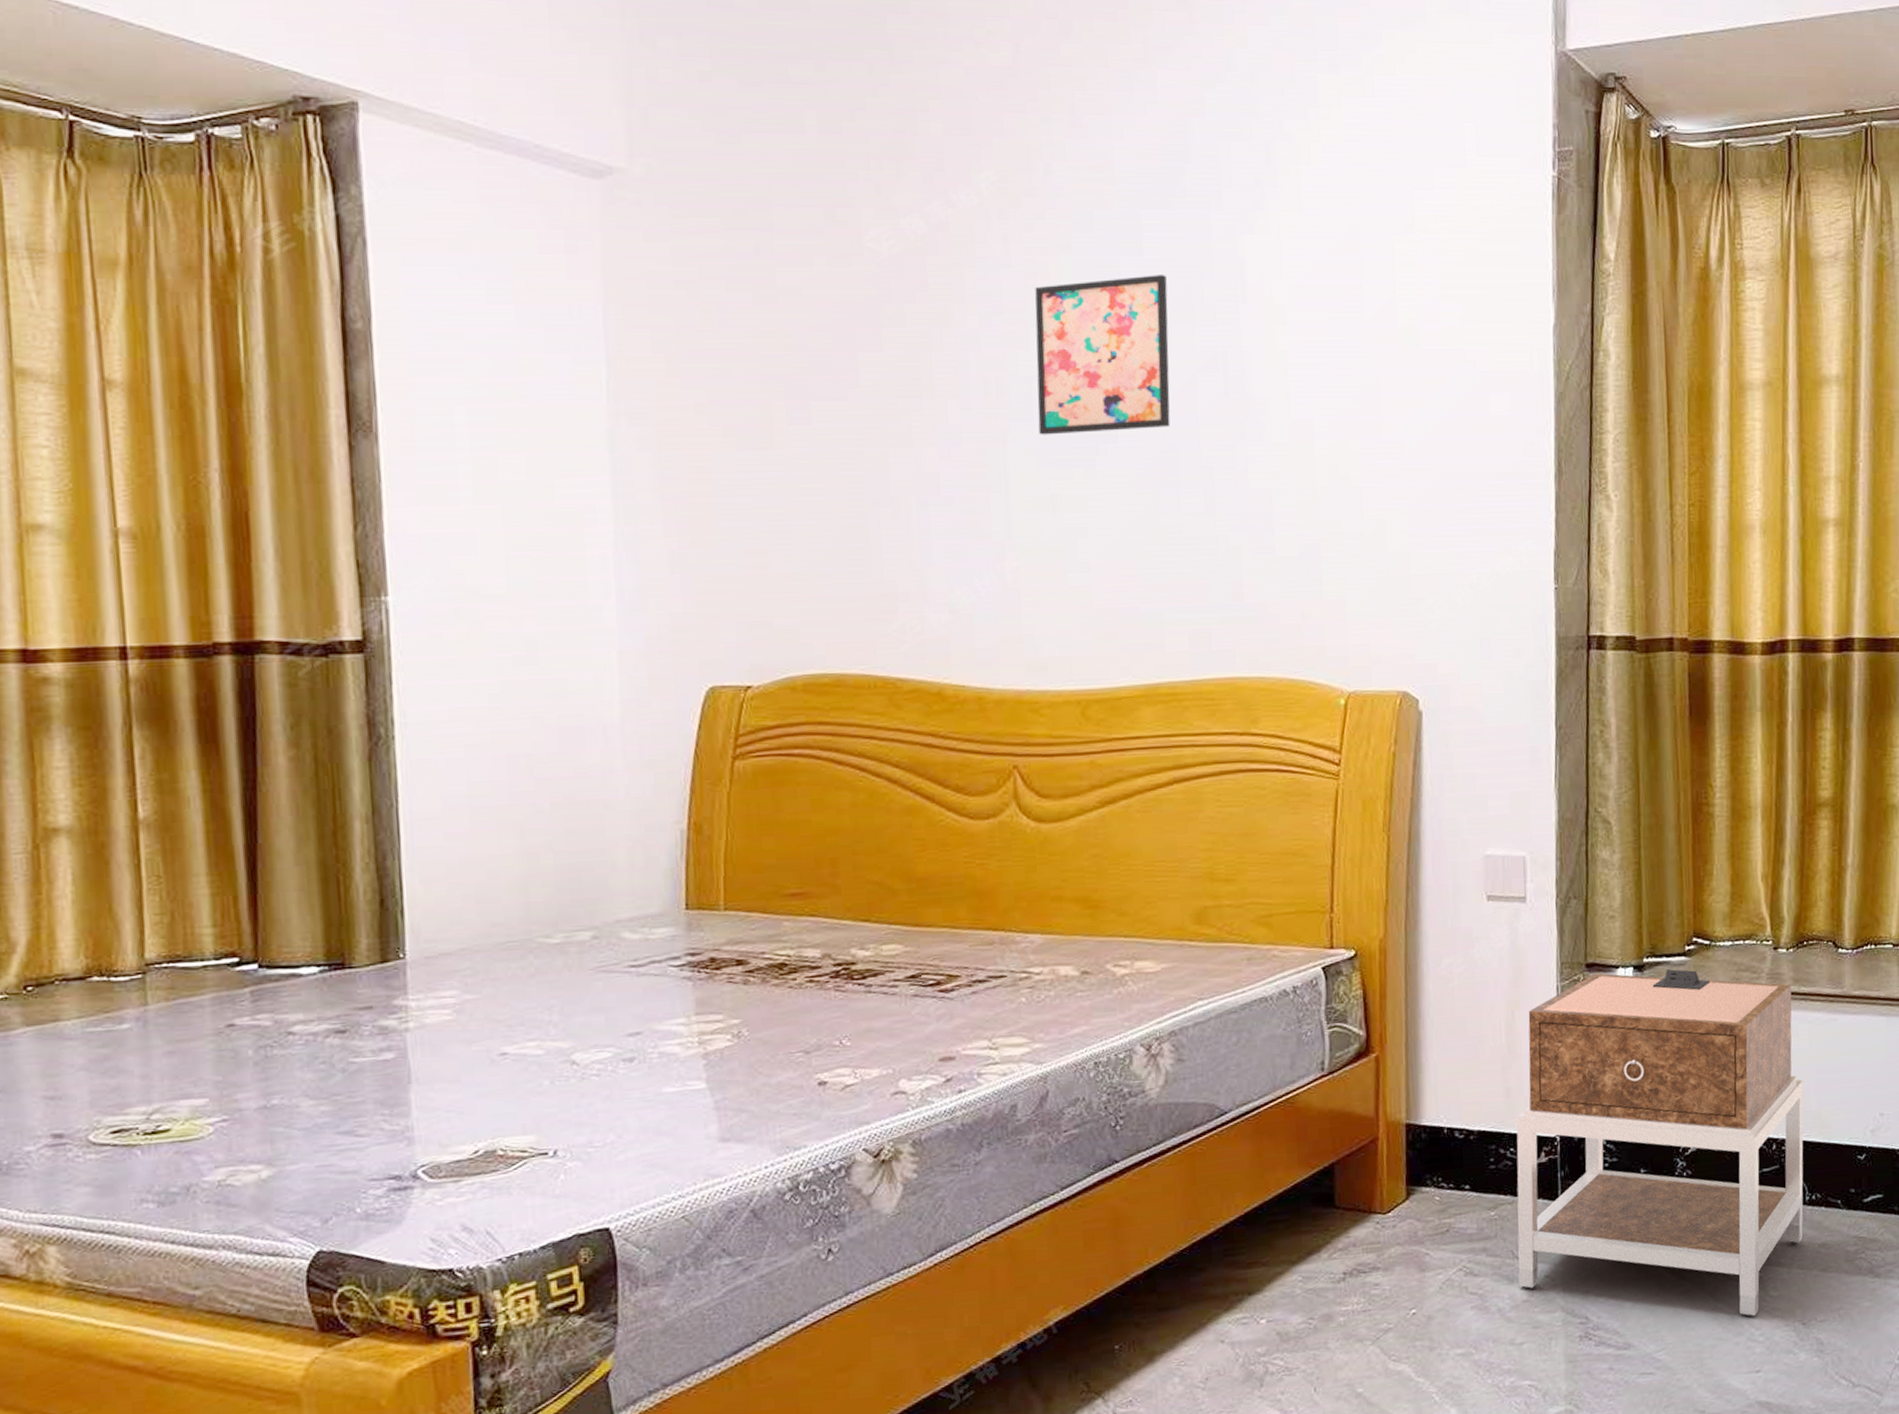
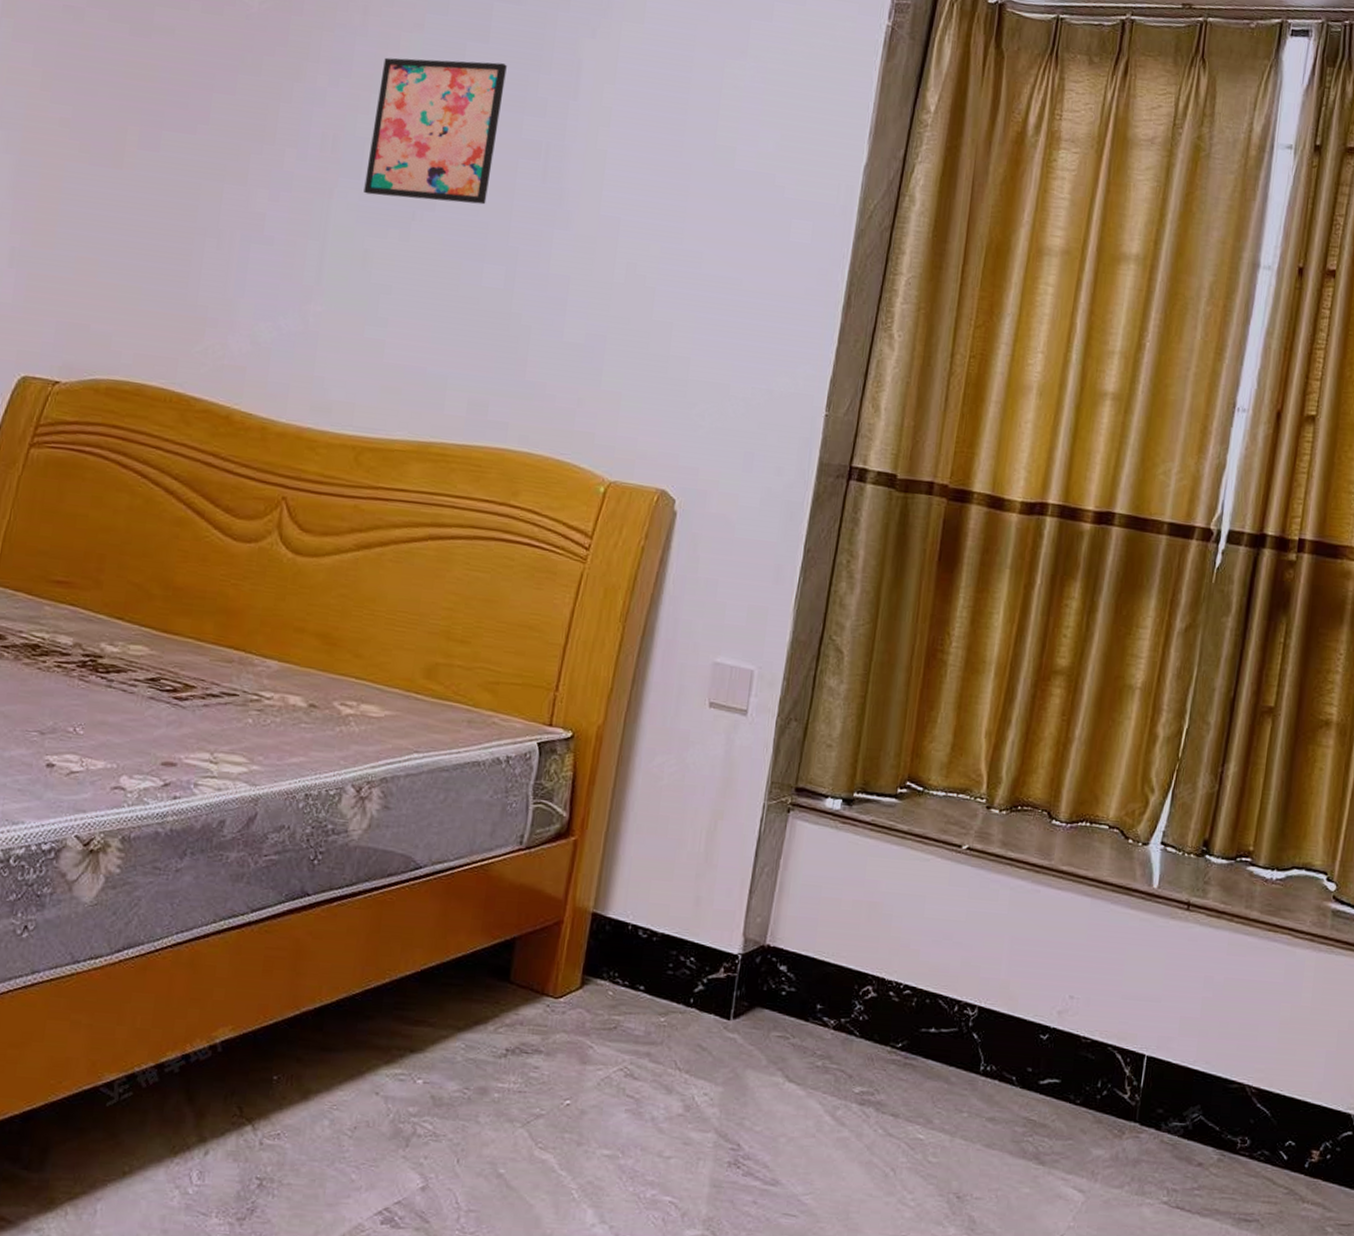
nightstand: present [1516,969,1804,1317] -> none [676,798,999,1179]

